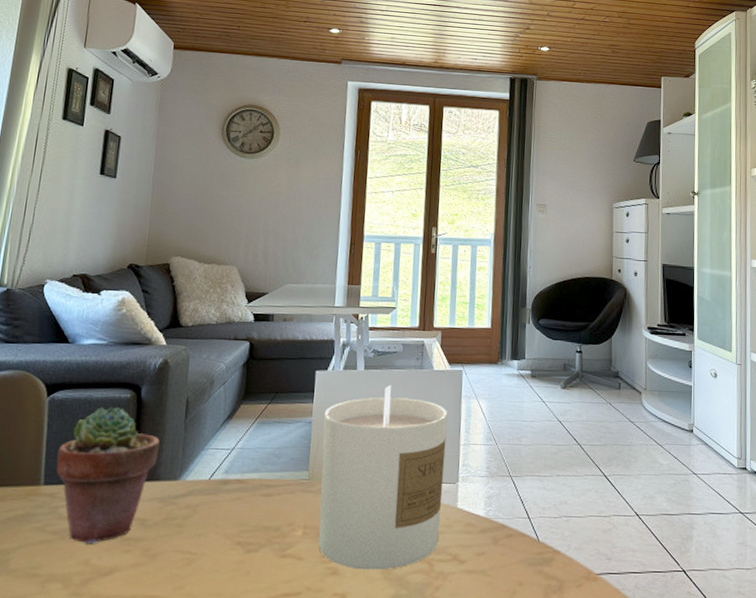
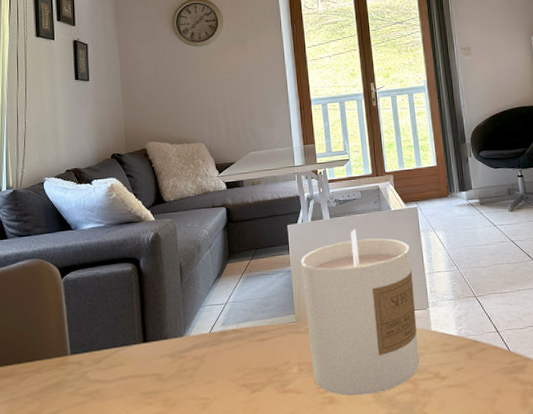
potted succulent: present [55,406,160,544] -> none [78,279,163,401]

